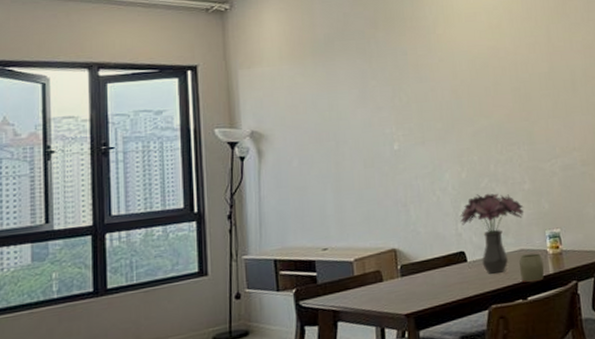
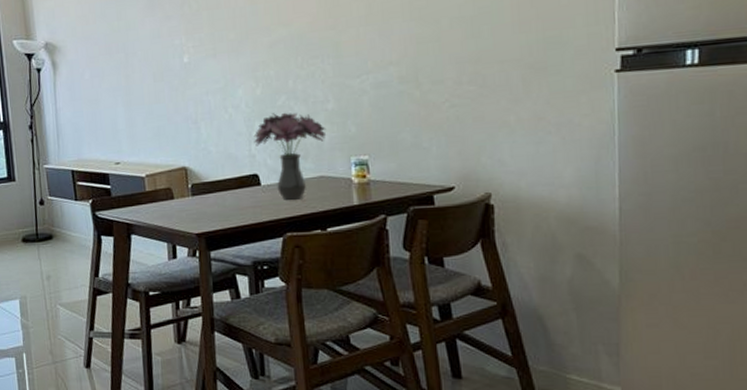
mug: present [519,253,545,283] -> none [319,181,348,213]

